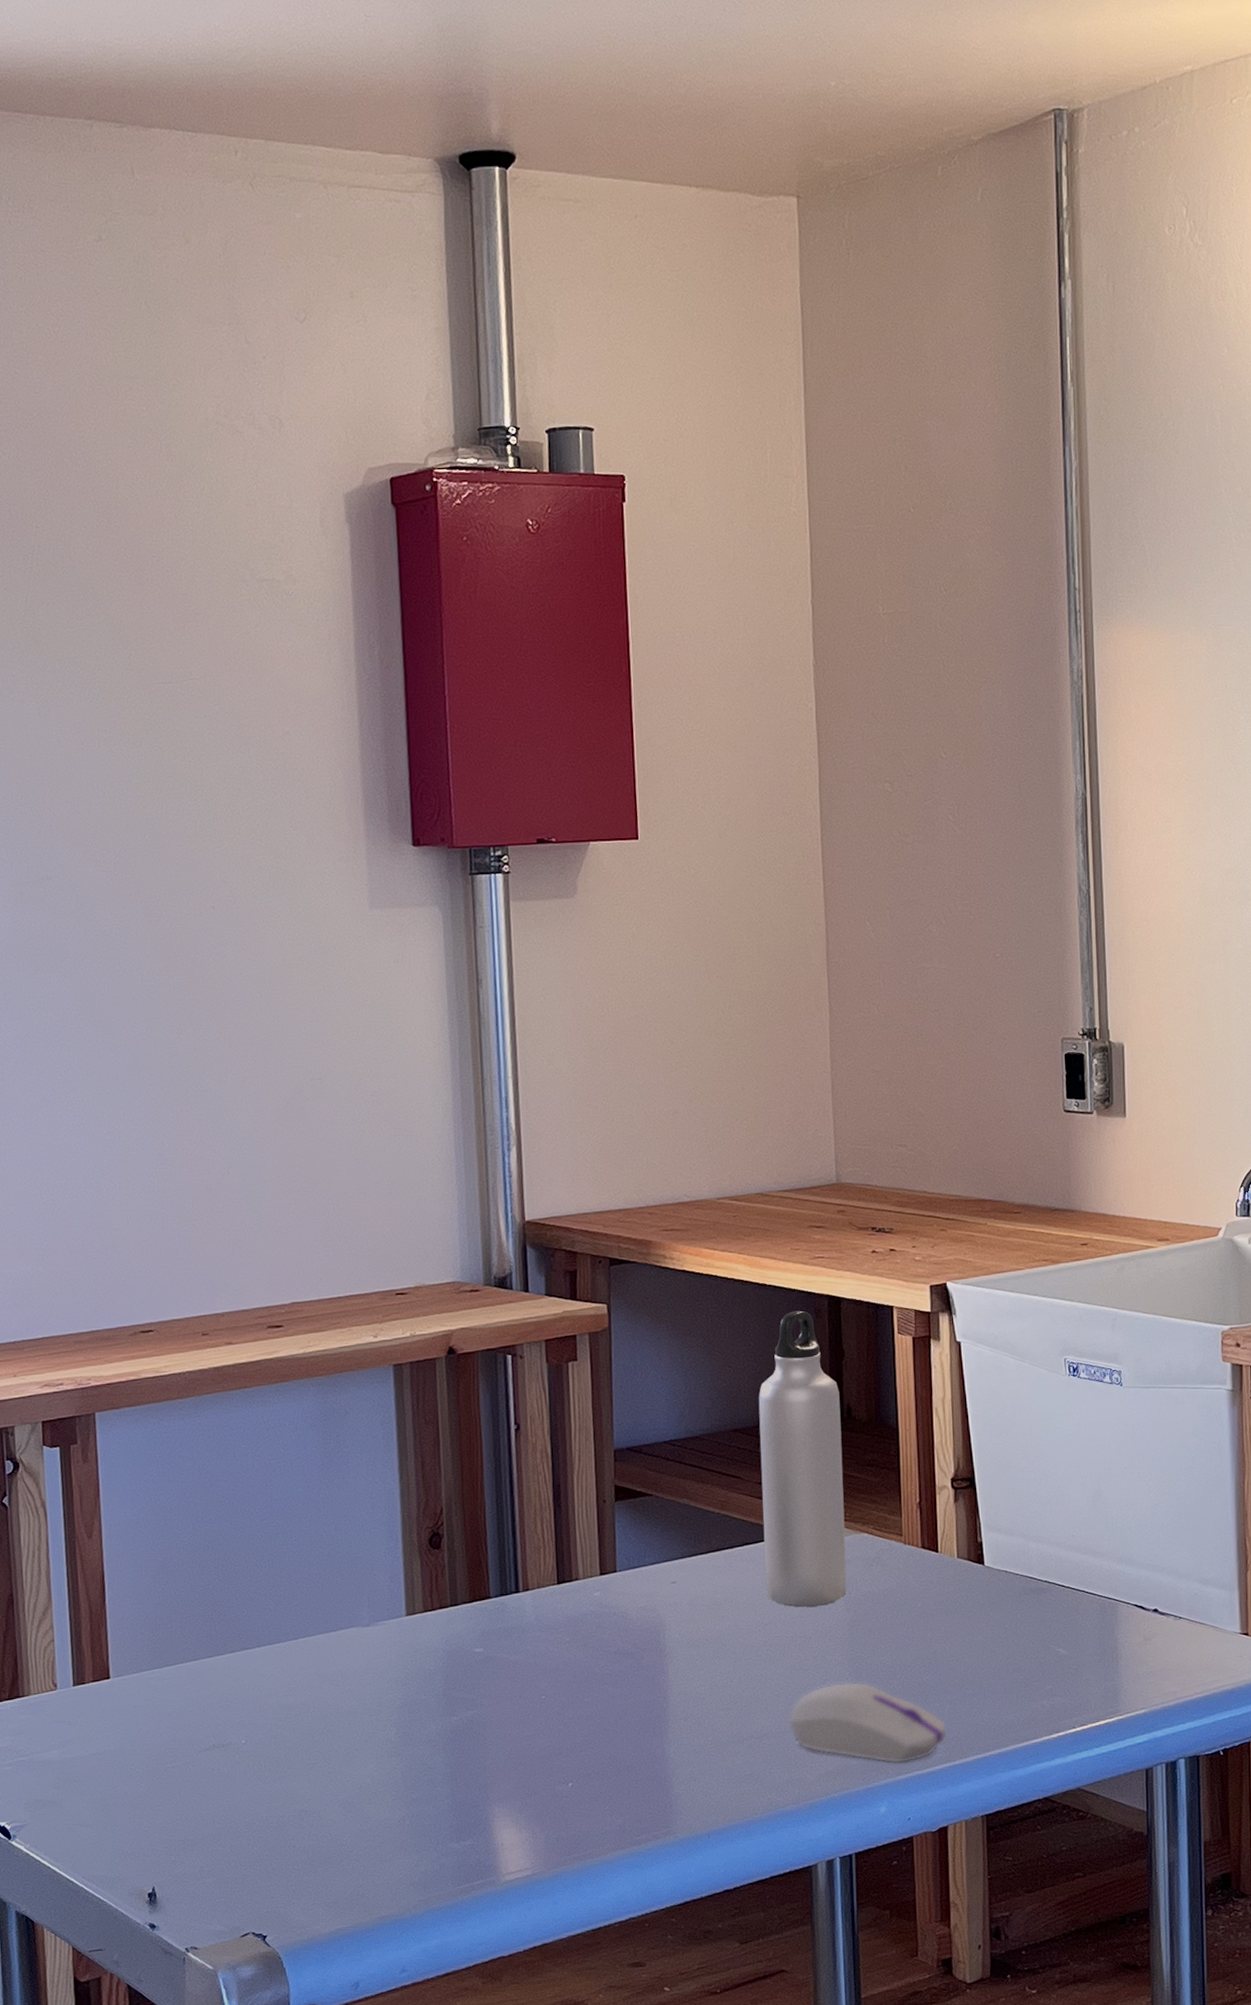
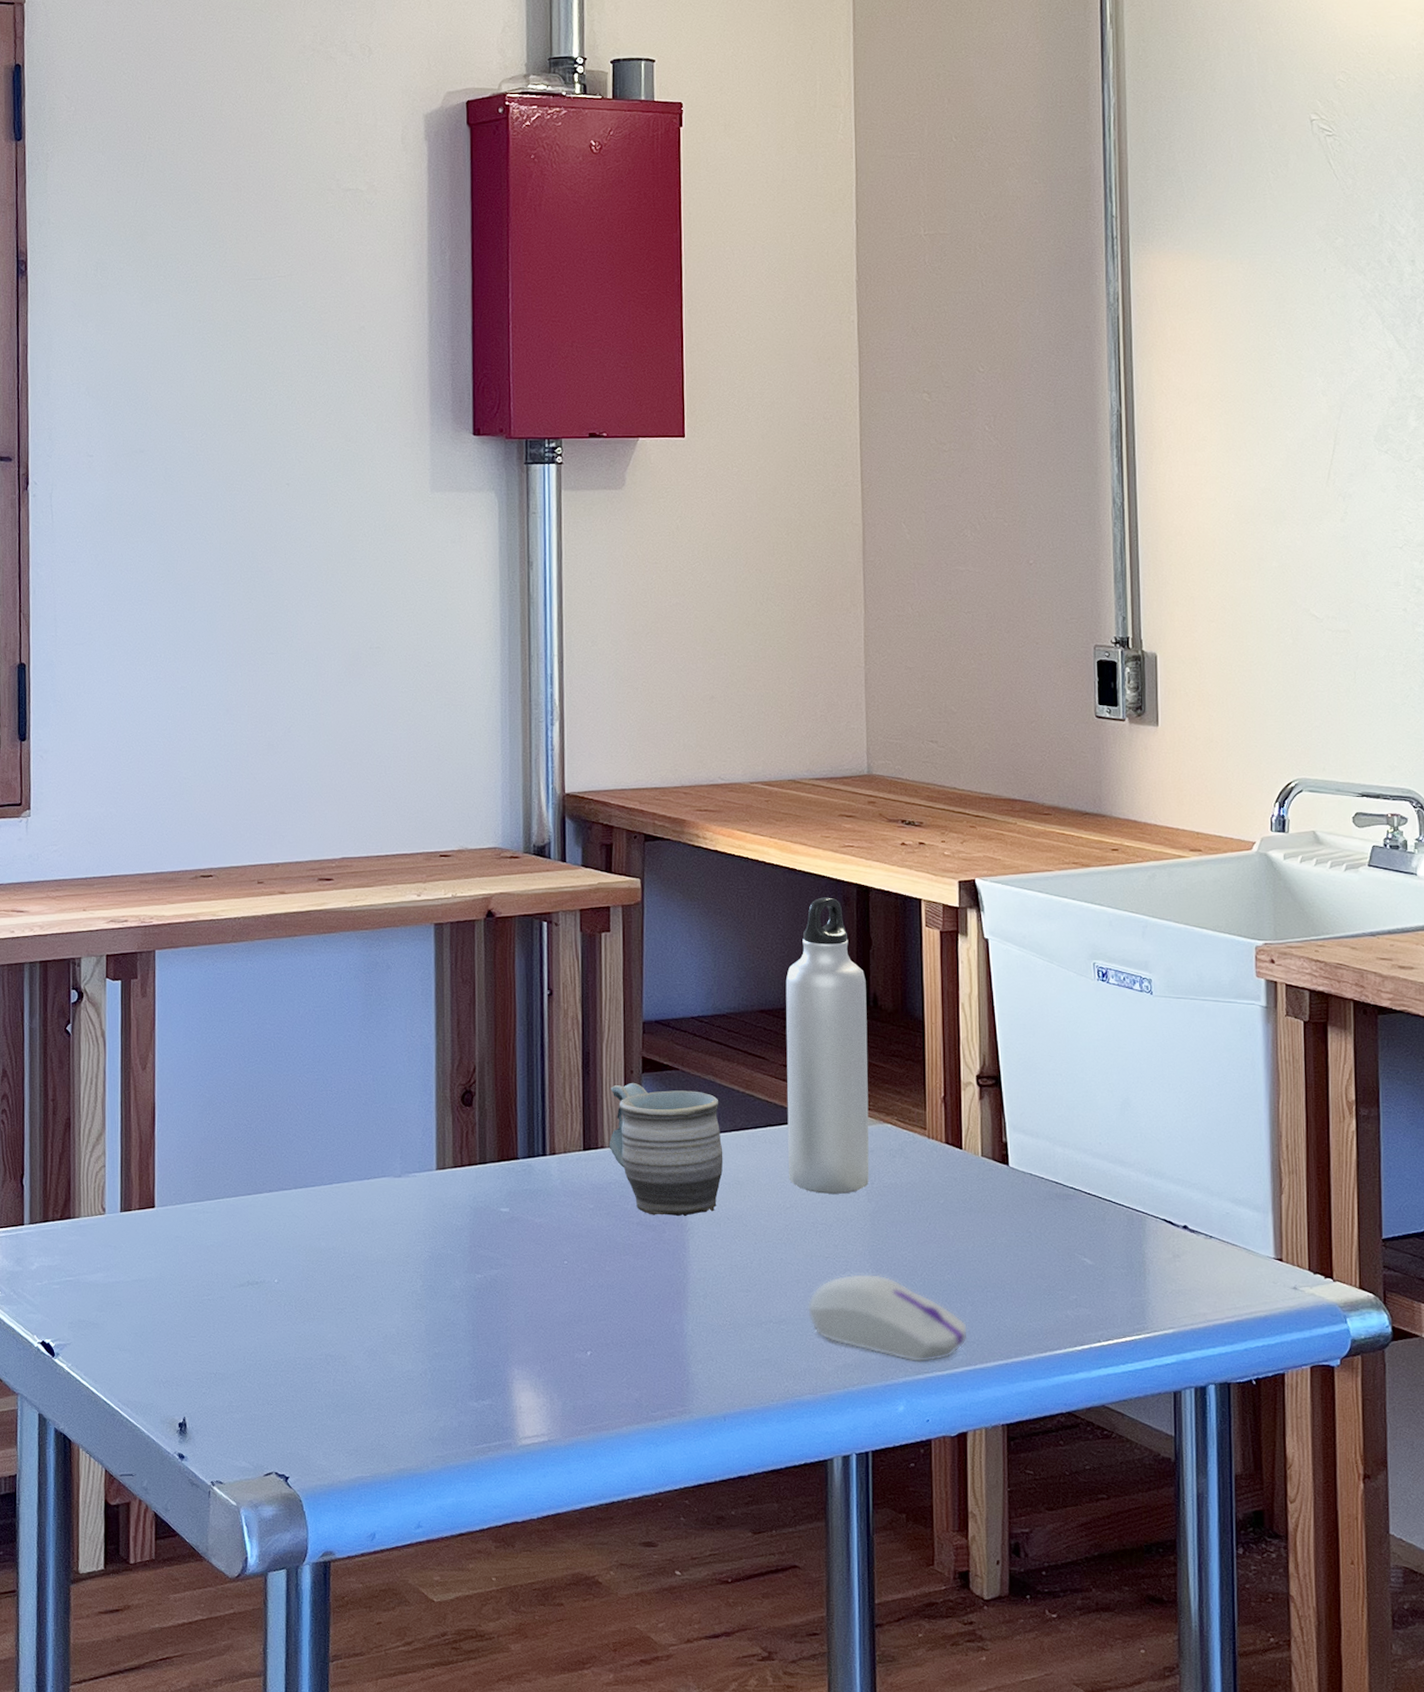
mug: none [583,1511,701,1643] -> present [609,1082,723,1217]

